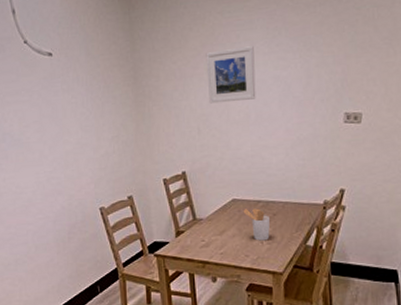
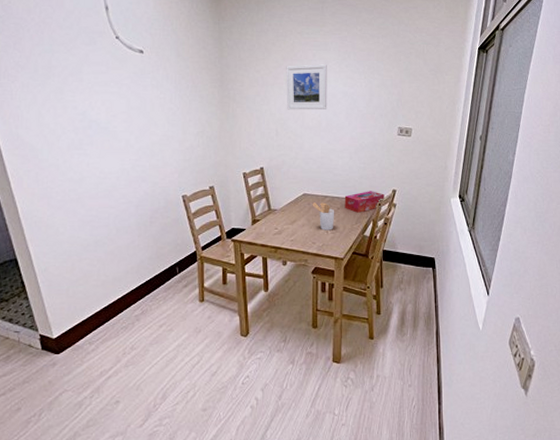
tissue box: none [281,192,330,219] -> present [344,191,384,213]

